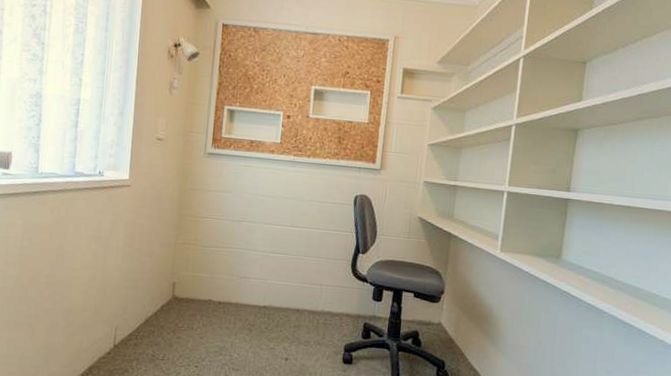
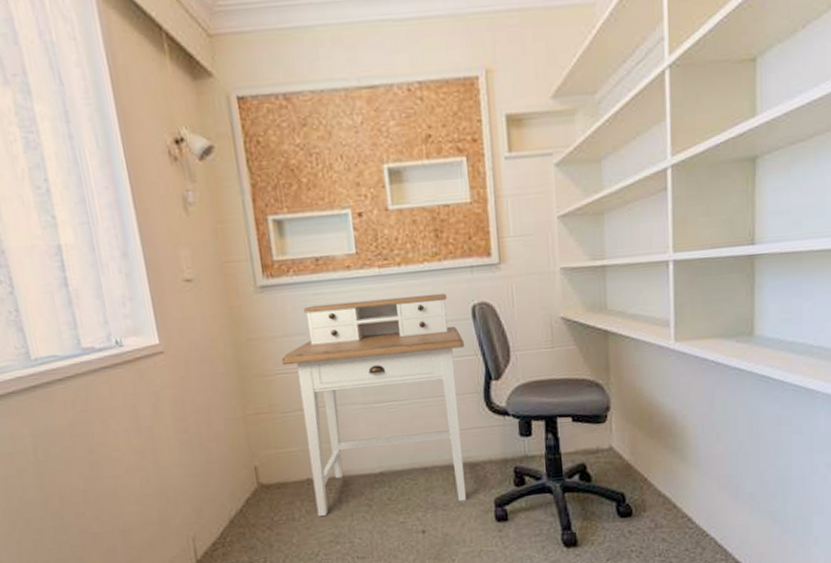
desk: none [210,173,344,342] -> present [281,292,467,517]

